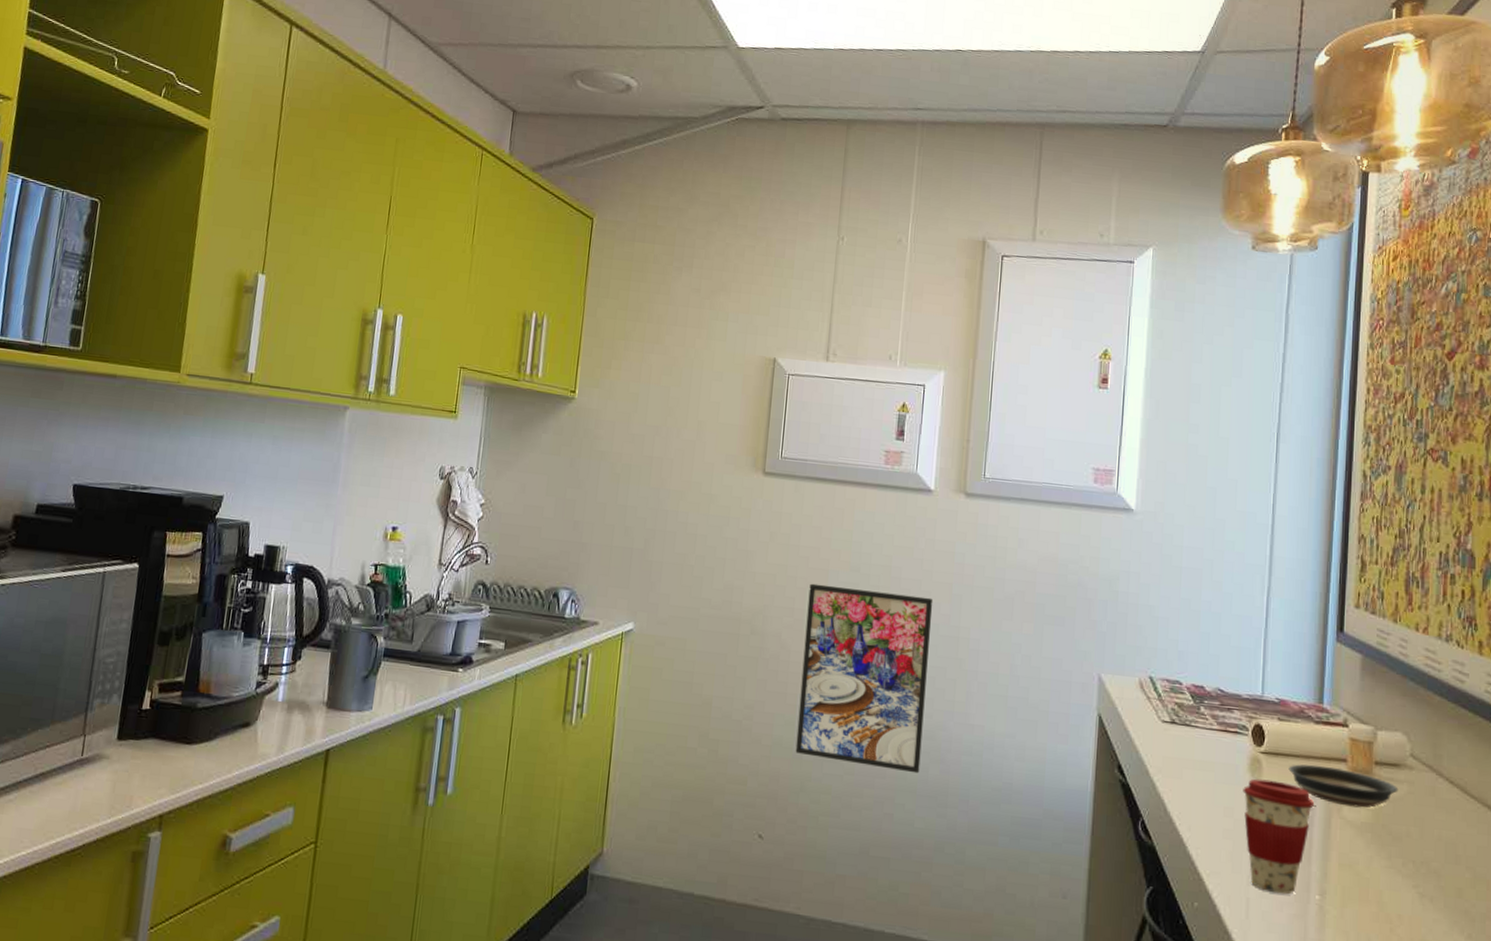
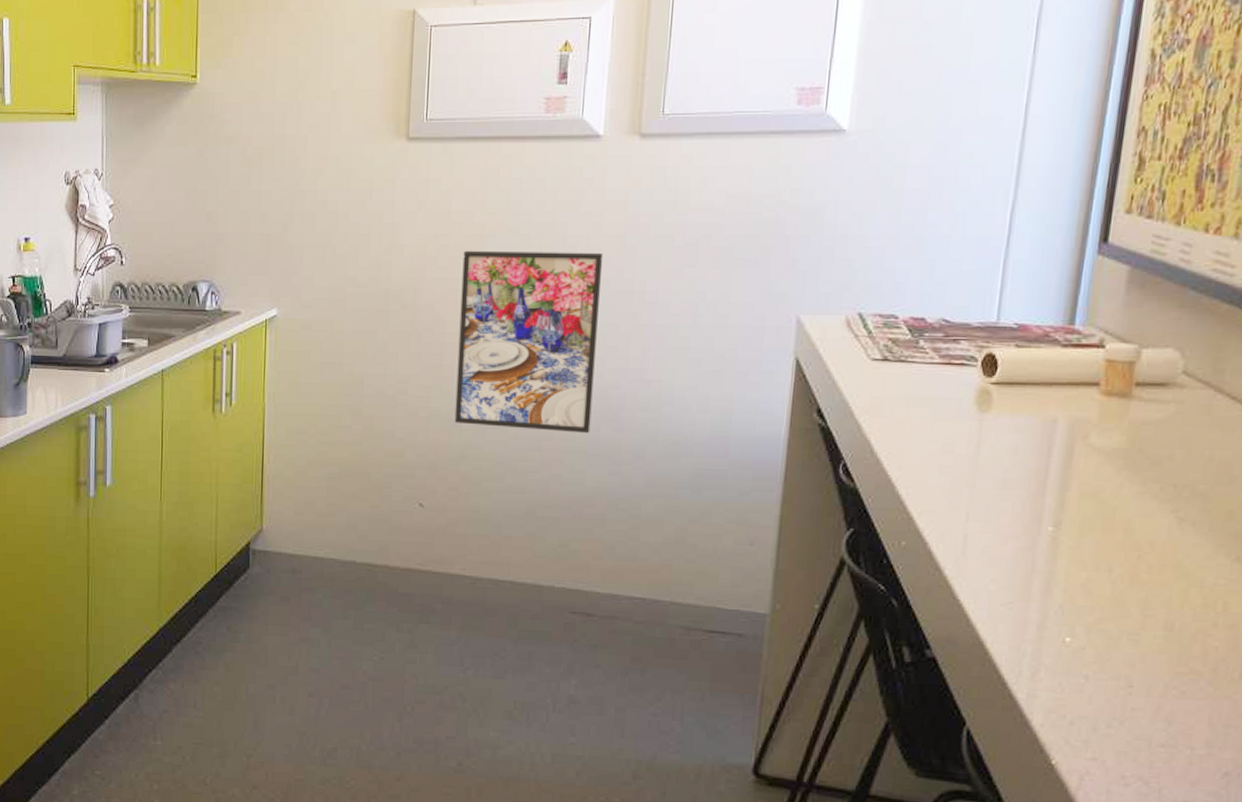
coffee cup: present [1243,778,1315,895] -> none [966,411,1055,528]
saucer: present [1288,764,1399,808] -> none [1025,391,1163,433]

